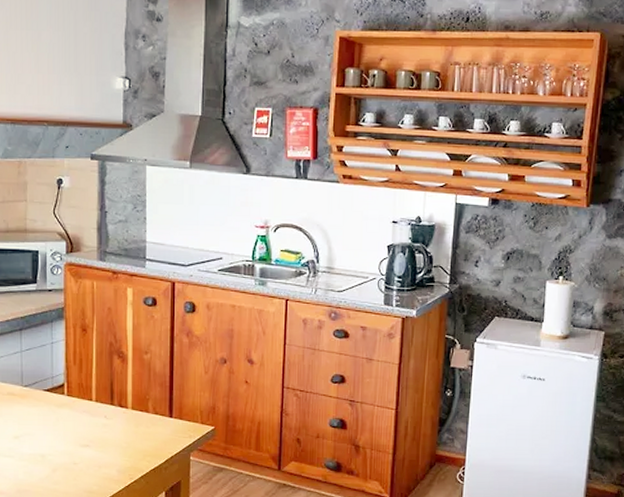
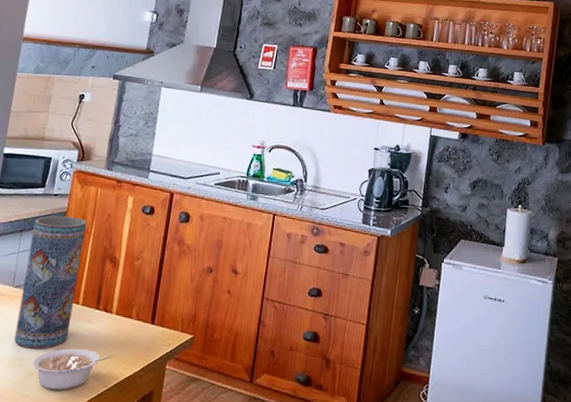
vase: none [32,312,87,446] -> present [14,216,87,349]
legume: none [55,443,134,484] -> present [32,348,112,390]

